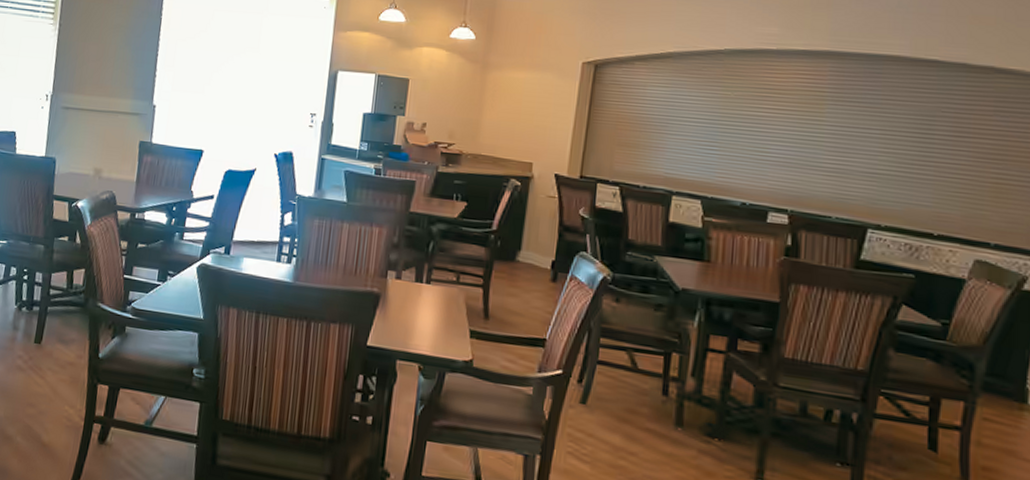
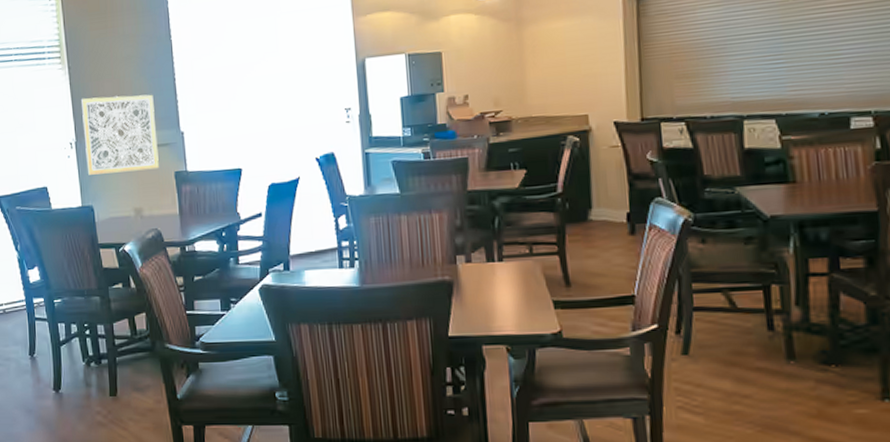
wall art: none [57,56,134,135] -> present [82,94,159,175]

